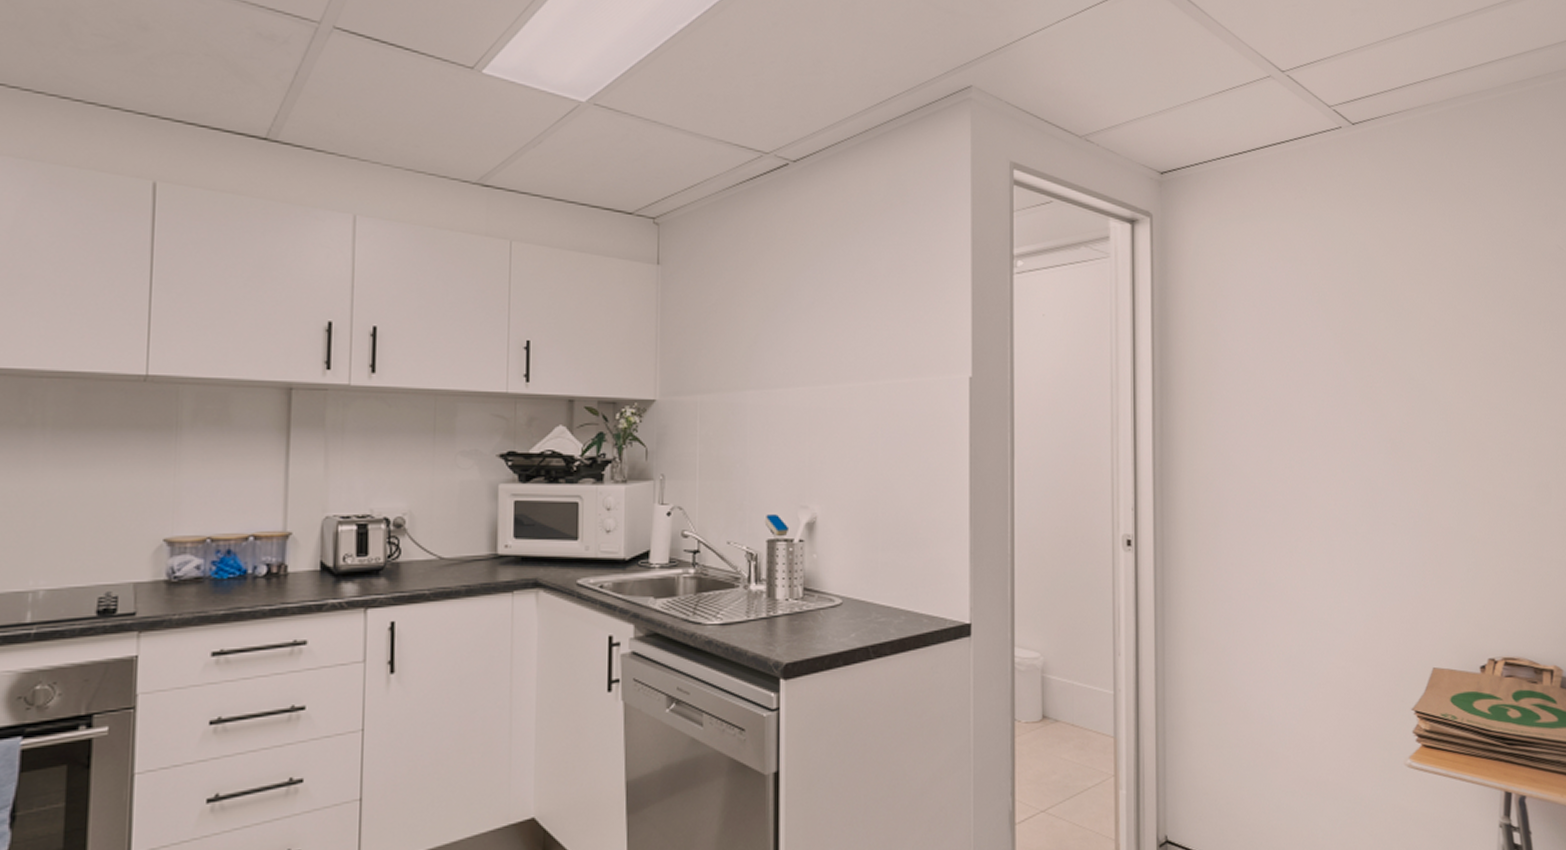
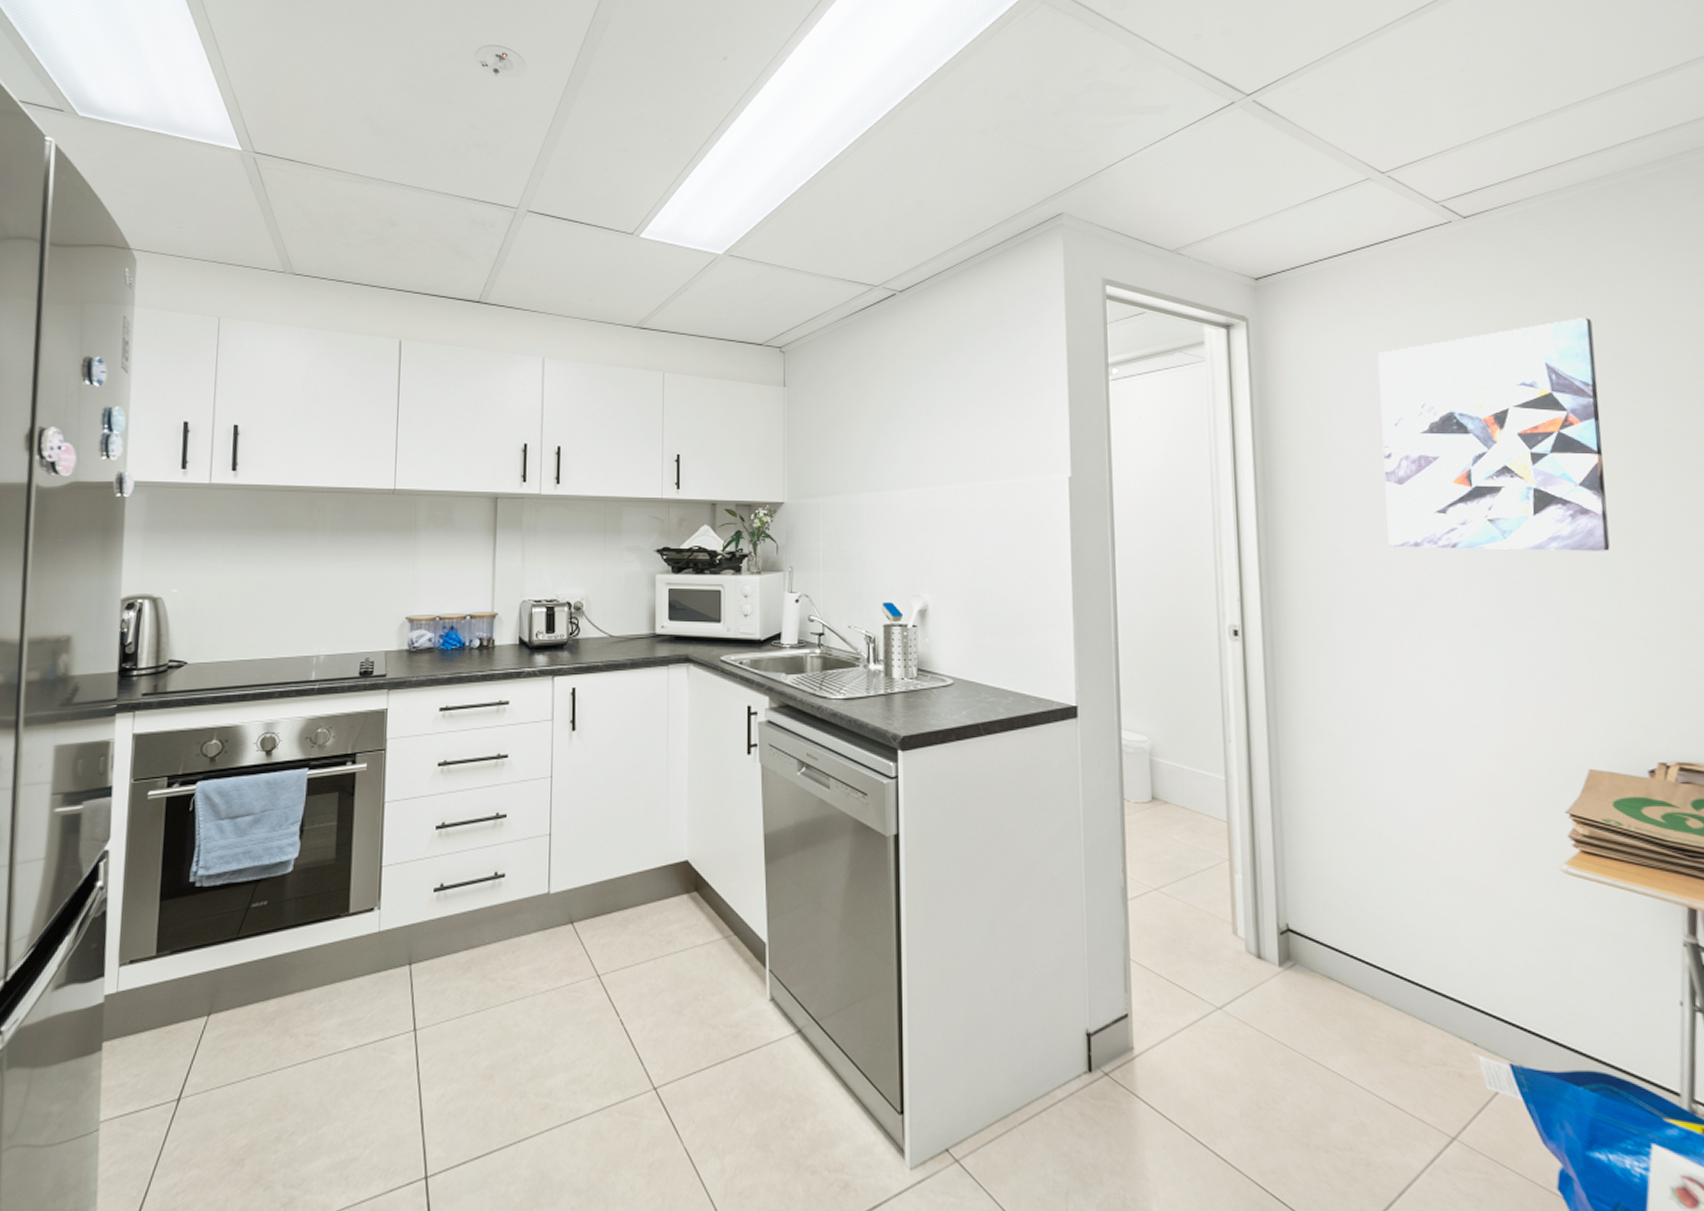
wall art: none [1271,231,1460,459] -> present [1378,318,1610,551]

